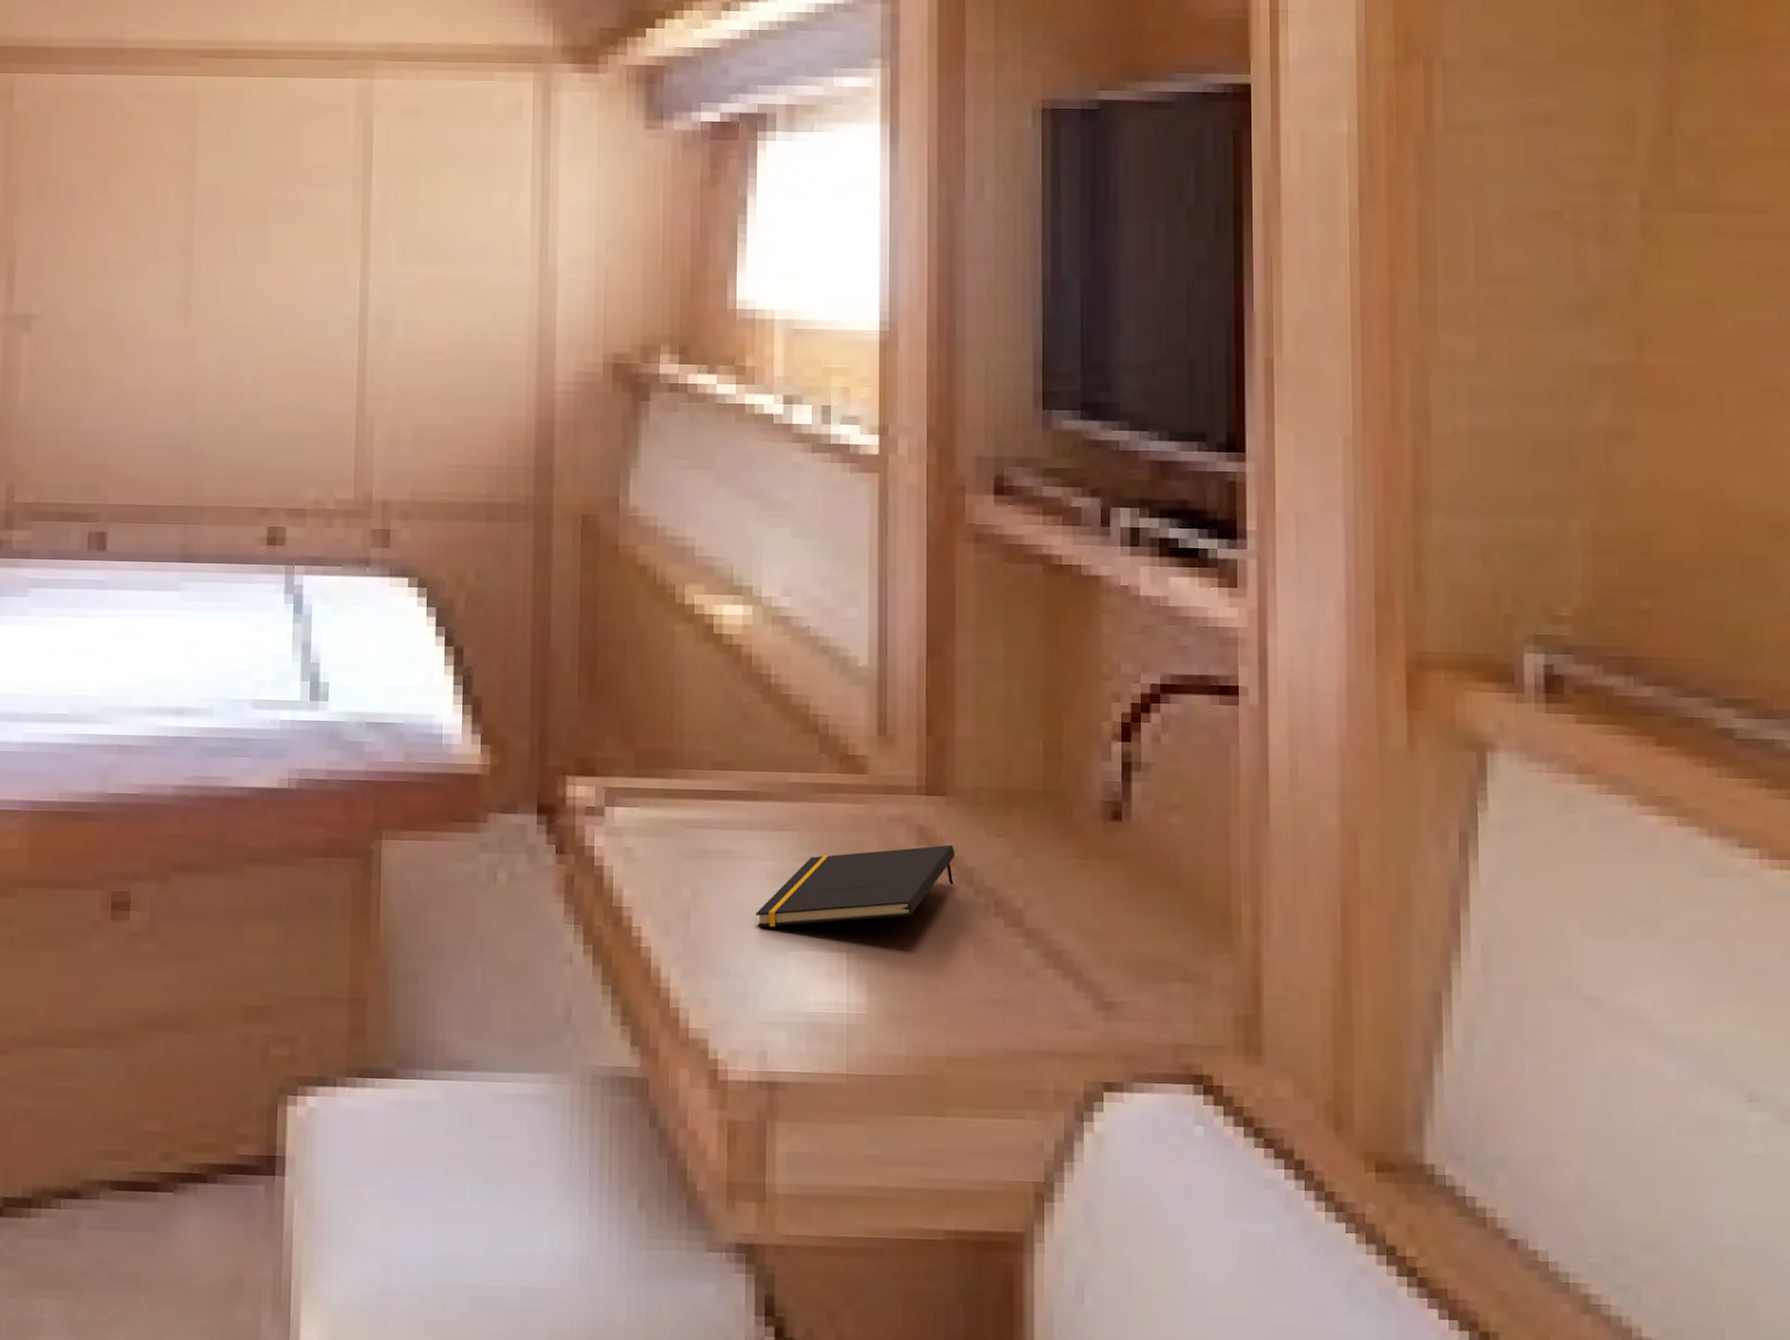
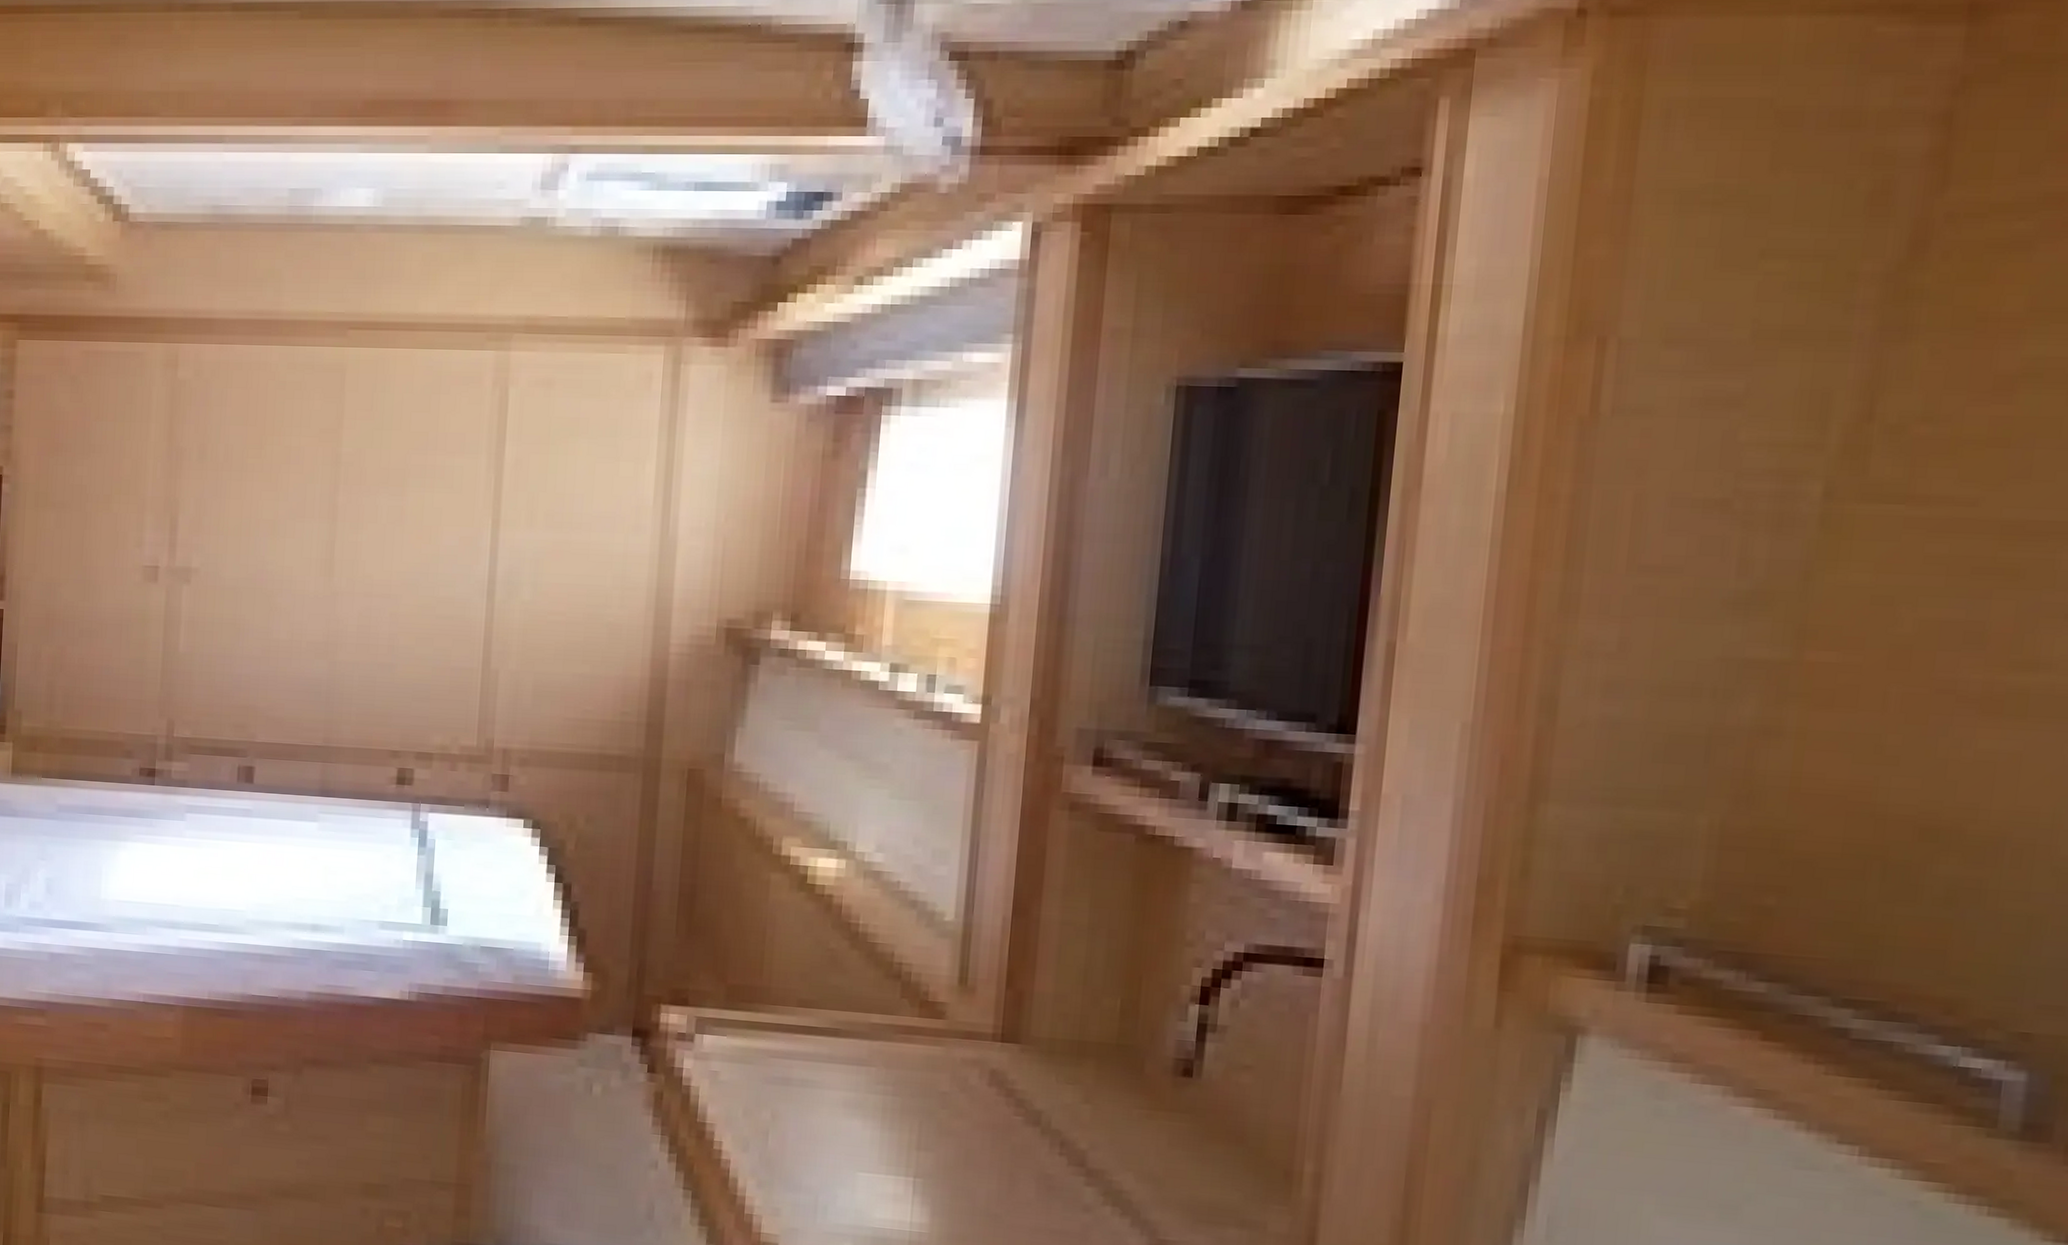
notepad: present [756,845,956,928] -> none [830,1088,1025,1151]

